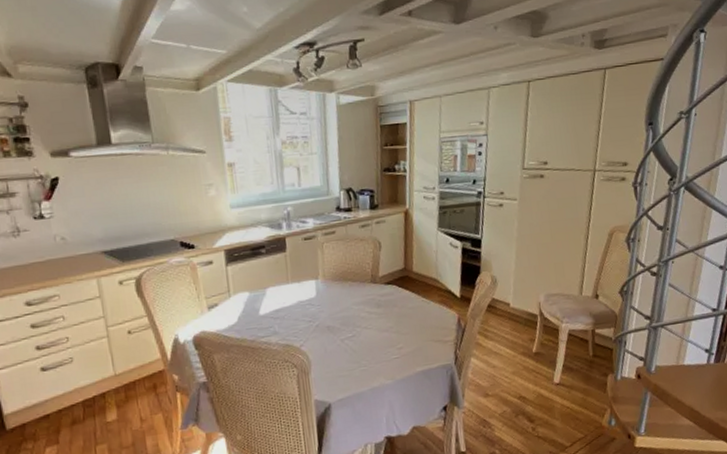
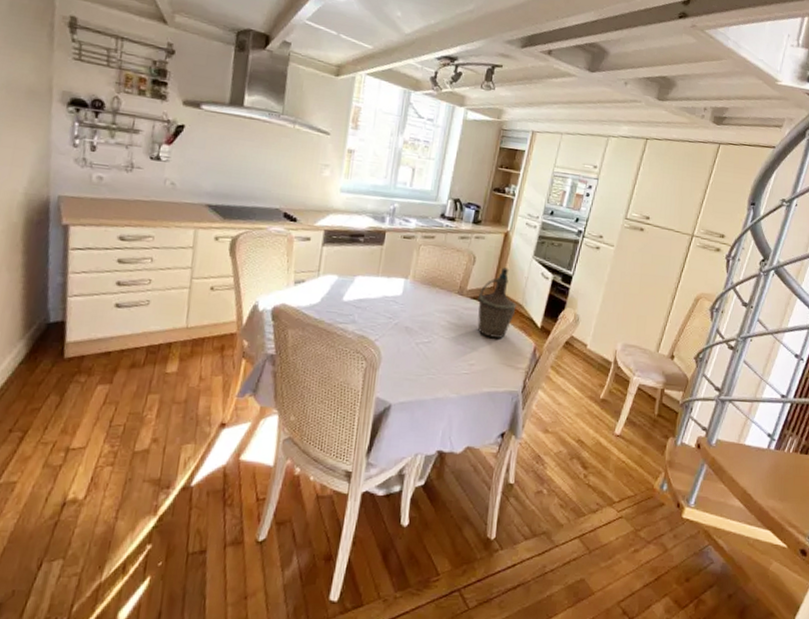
bottle: none [391,246,432,318] -> present [477,267,517,338]

